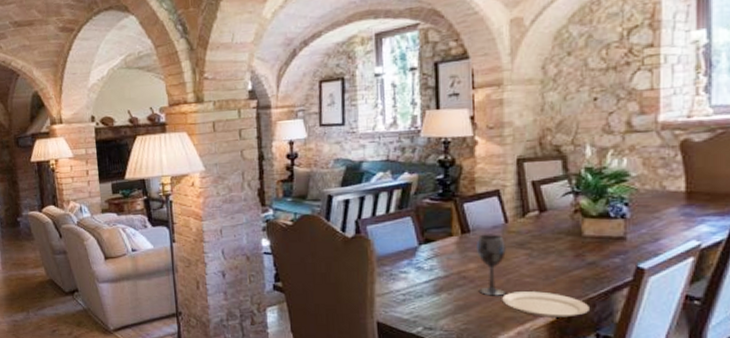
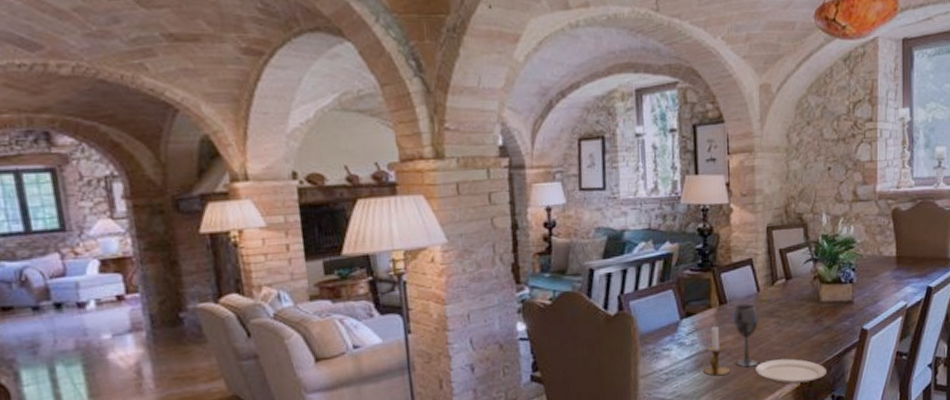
candlestick: none [443,254,474,301] -> present [703,327,731,376]

